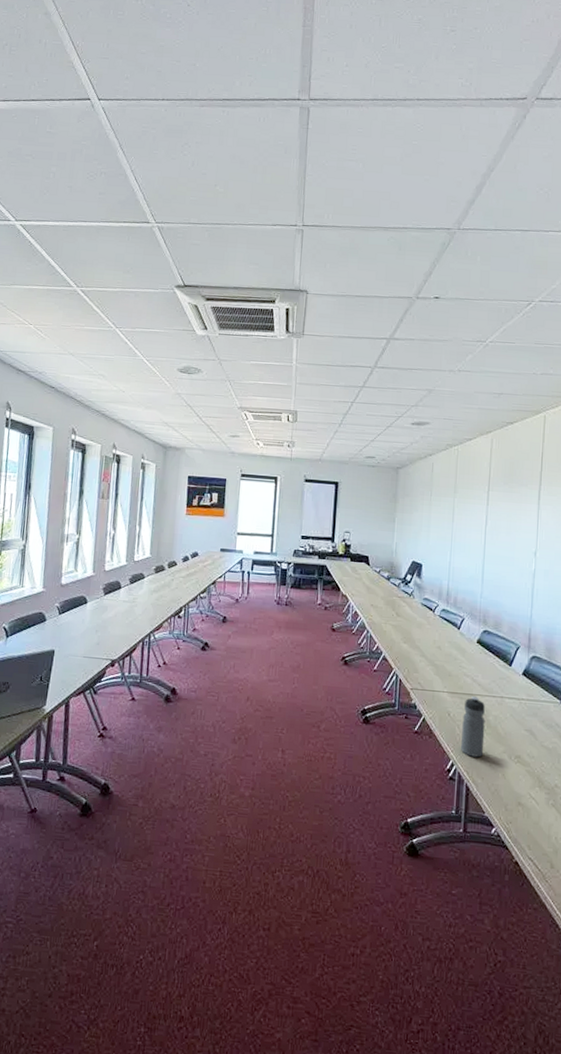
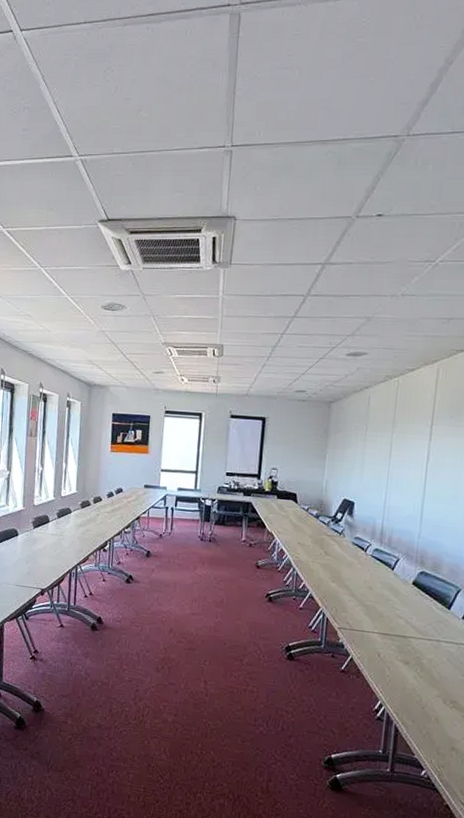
water bottle: present [461,696,485,758] -> none [391,638,419,700]

